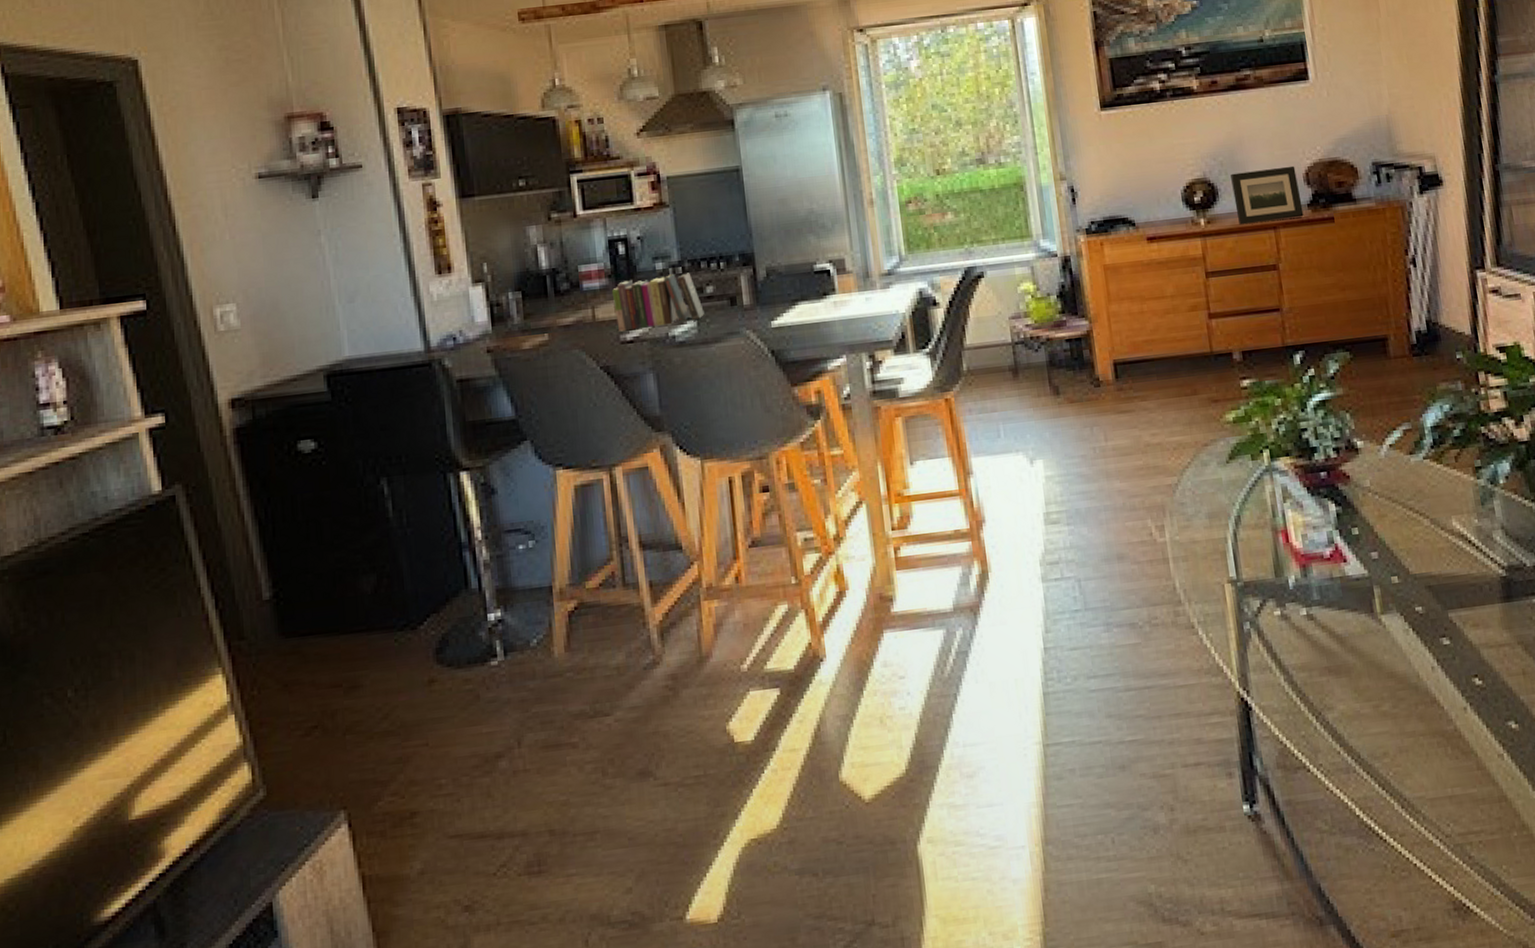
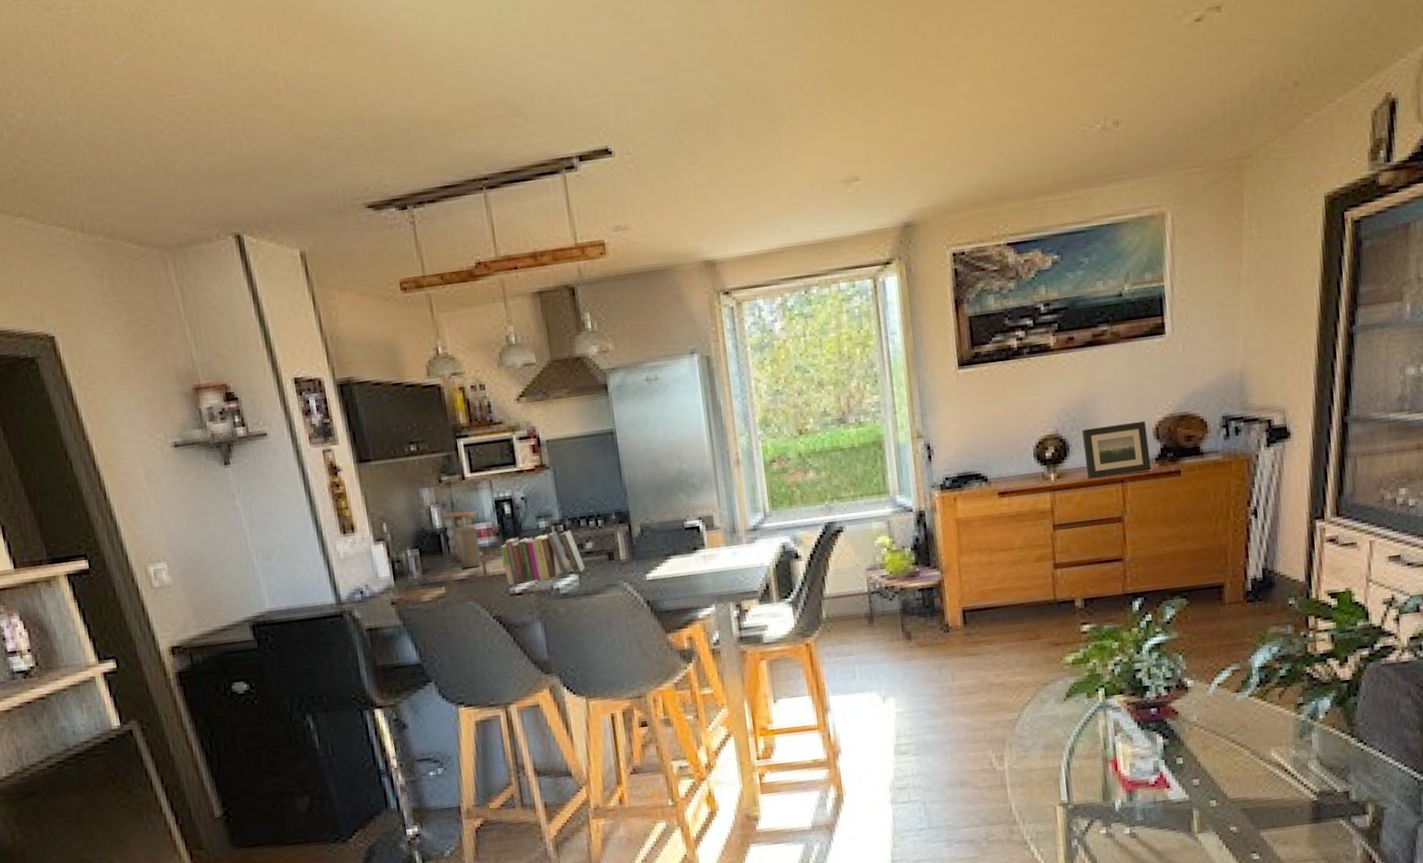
spice rack: none [548,244,594,306] -> present [441,505,484,562]
canister: none [561,265,591,314] -> present [454,524,482,569]

